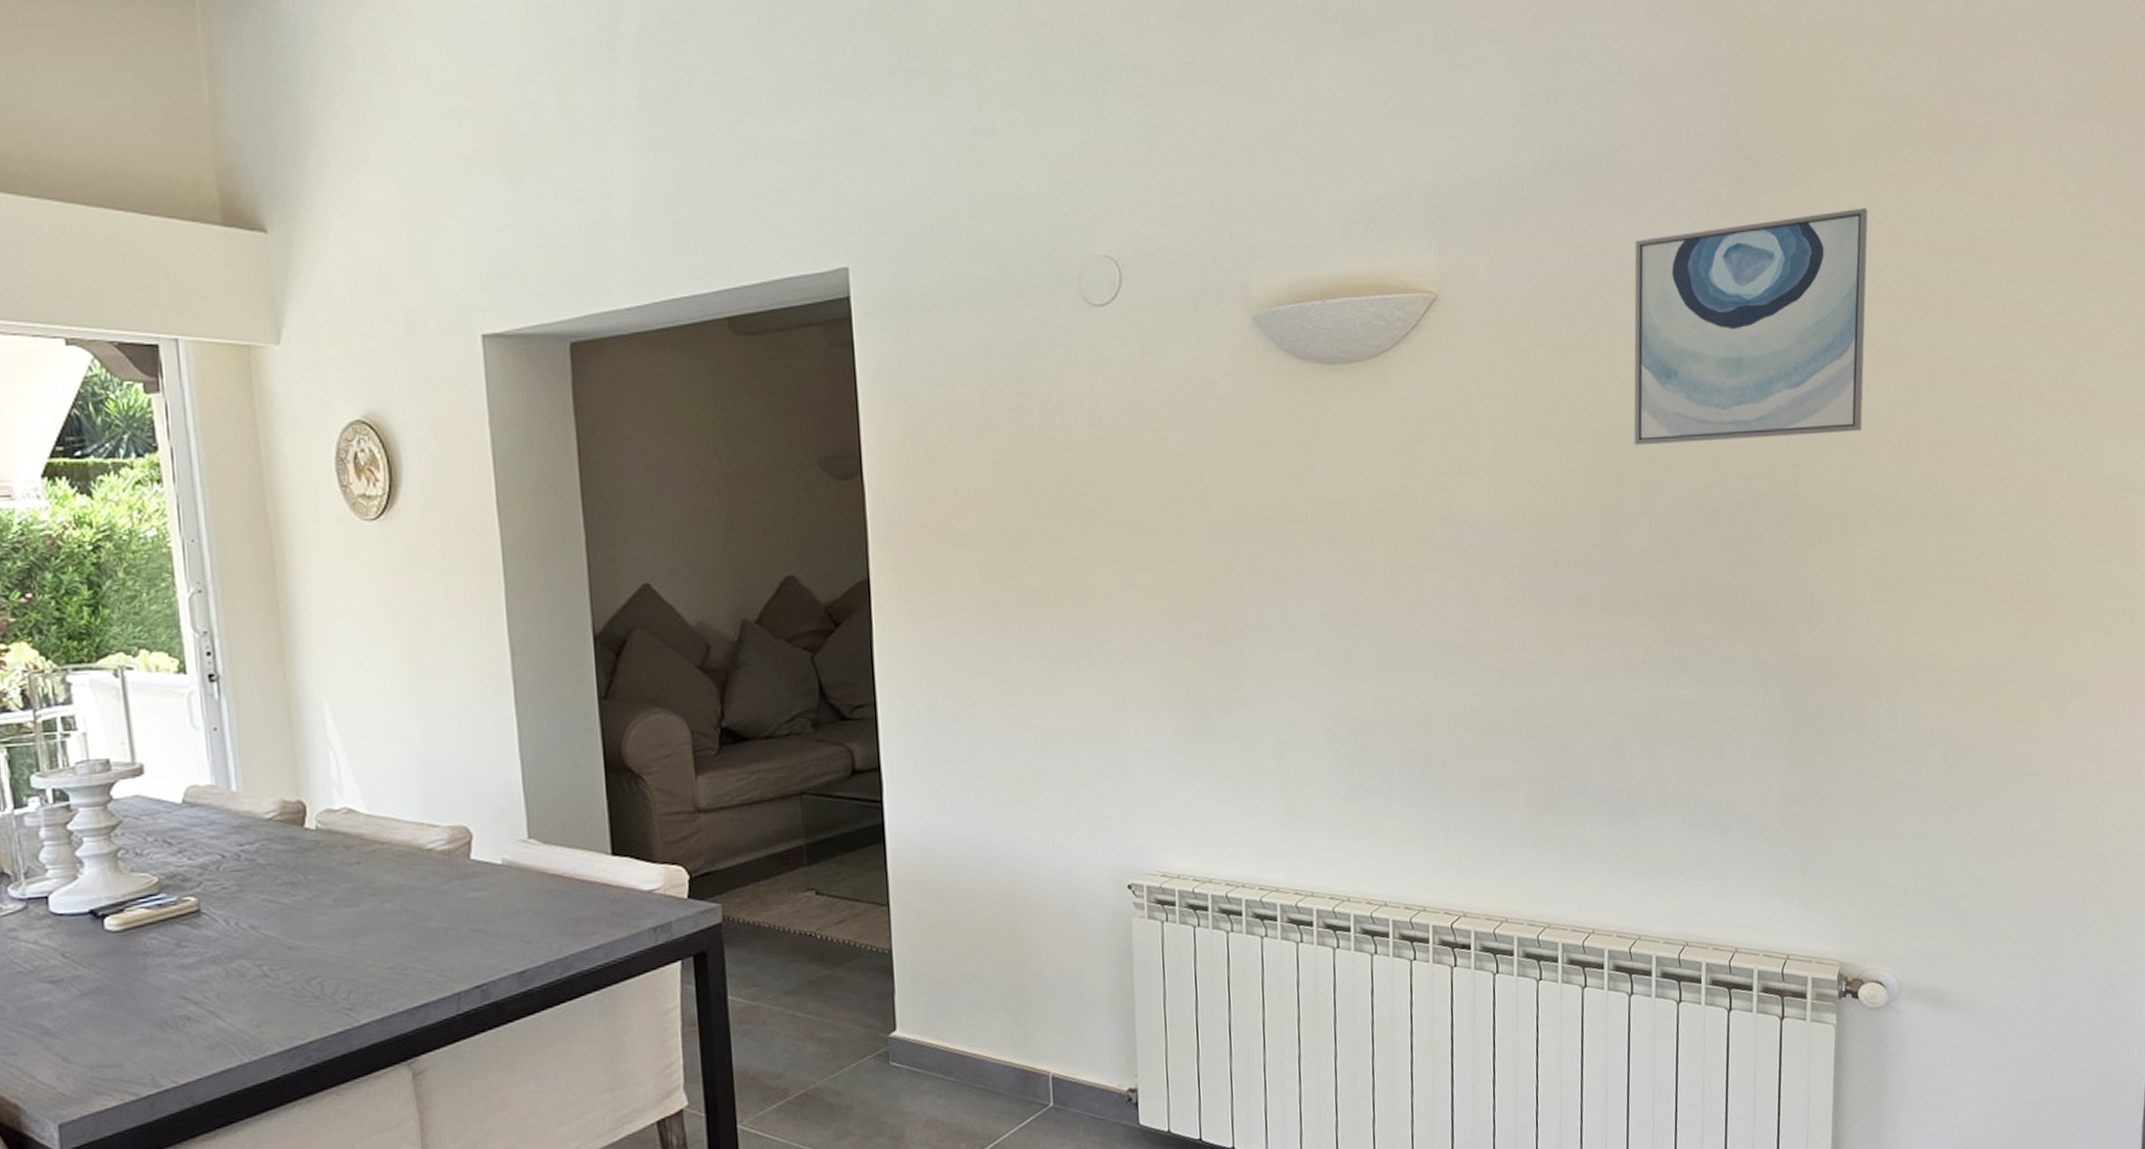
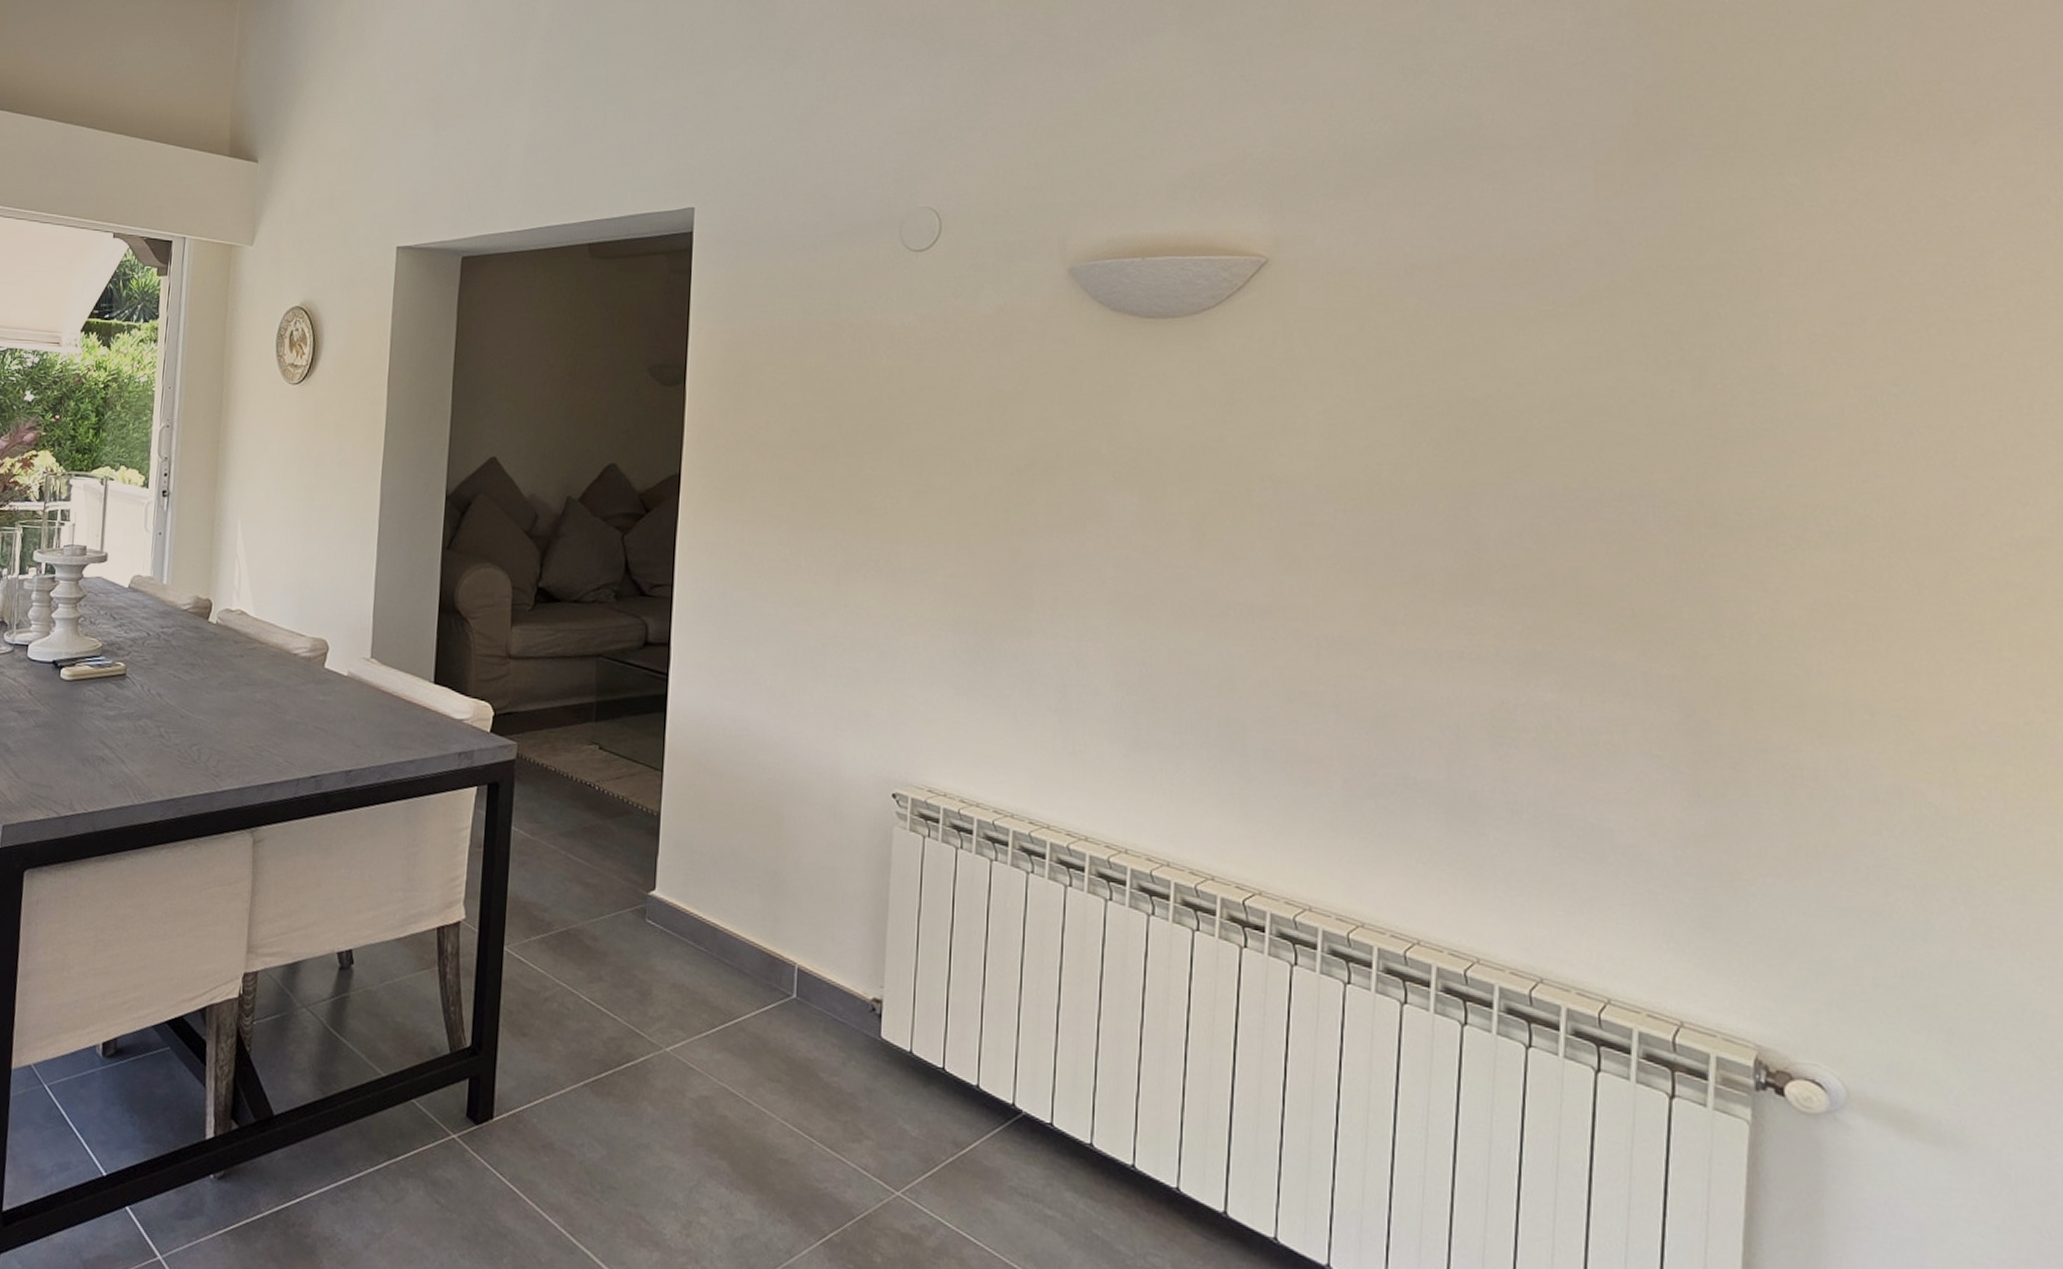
wall art: present [1633,208,1868,446] -> none [1493,193,1810,433]

